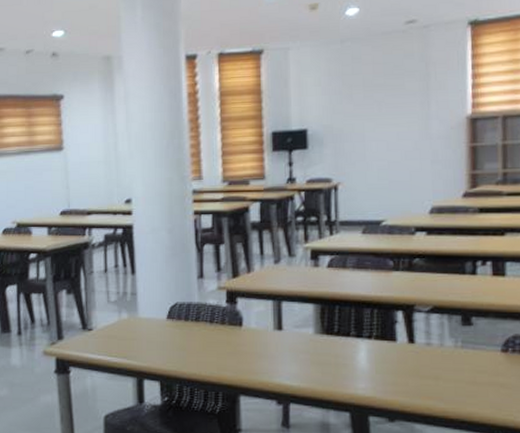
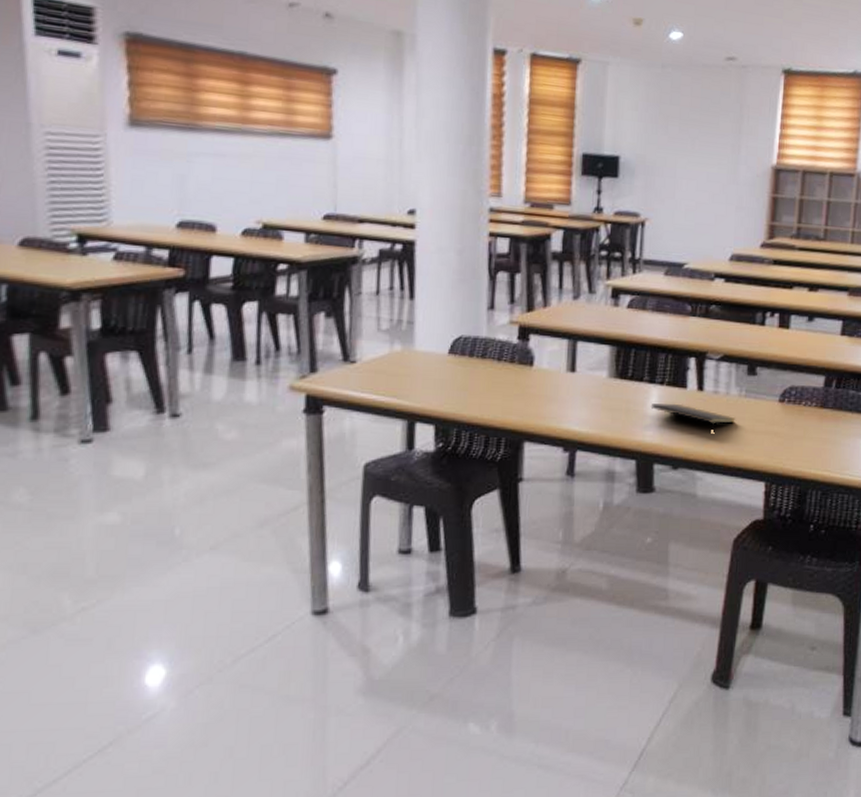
notepad: none [360,356,453,382] -> present [650,403,736,430]

